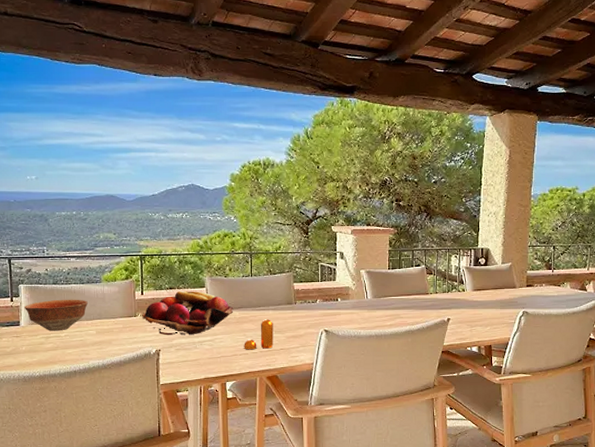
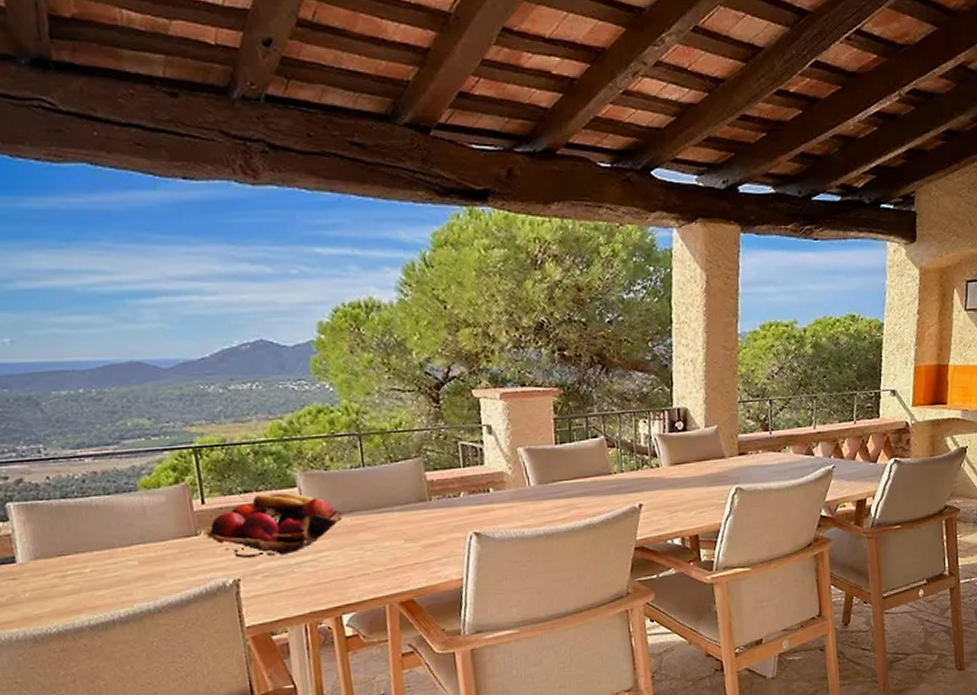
bowl: present [25,299,88,331] -> none [20,517,121,567]
pepper shaker: present [244,319,274,350] -> none [362,524,405,569]

